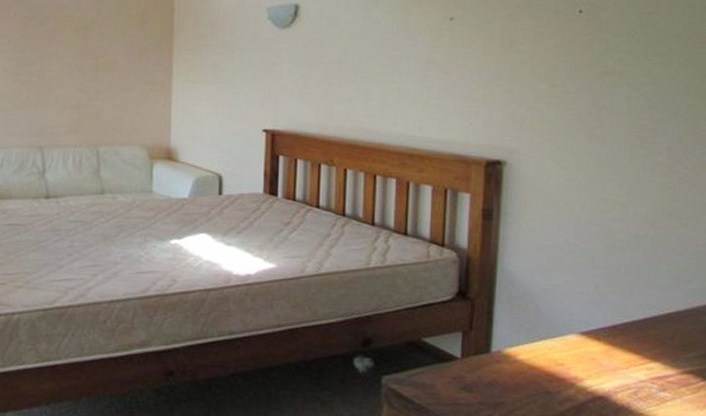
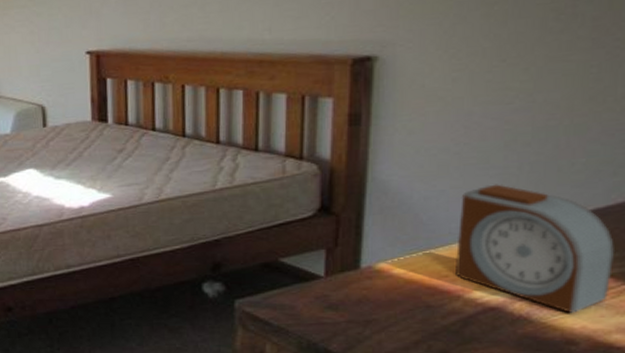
alarm clock: none [568,282,693,406] -> present [454,184,614,314]

